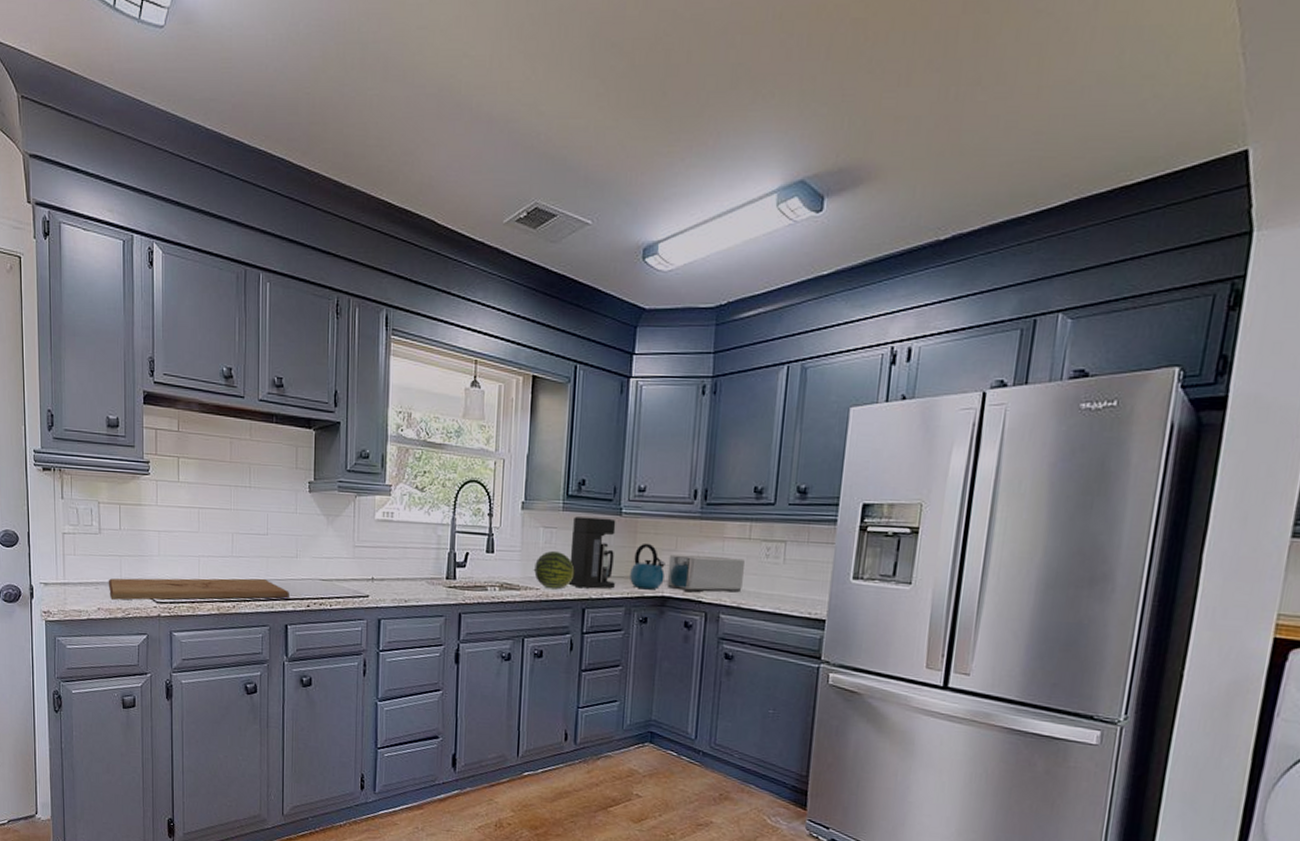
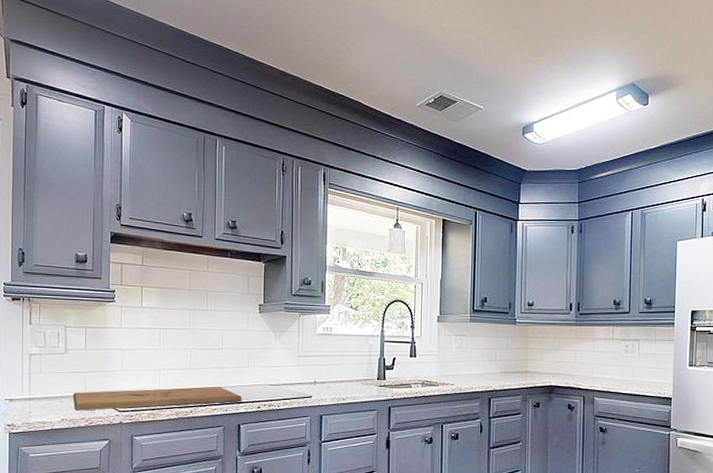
fruit: present [533,550,575,590] -> none [448,353,482,384]
coffee maker: present [568,516,616,590] -> none [477,326,513,383]
kettle: present [630,543,665,590] -> none [525,345,551,381]
toaster: present [667,554,745,593] -> none [553,352,610,382]

